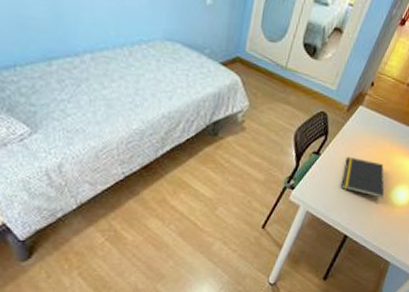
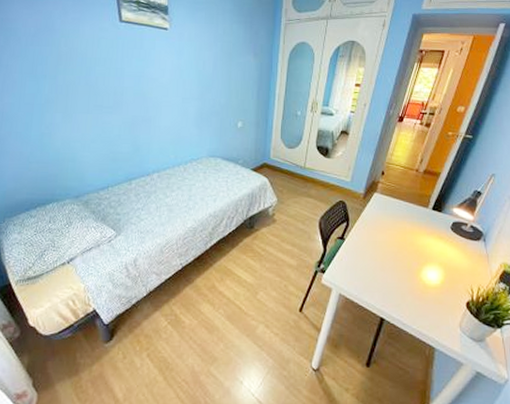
notepad: present [341,156,384,198] -> none [369,239,414,279]

